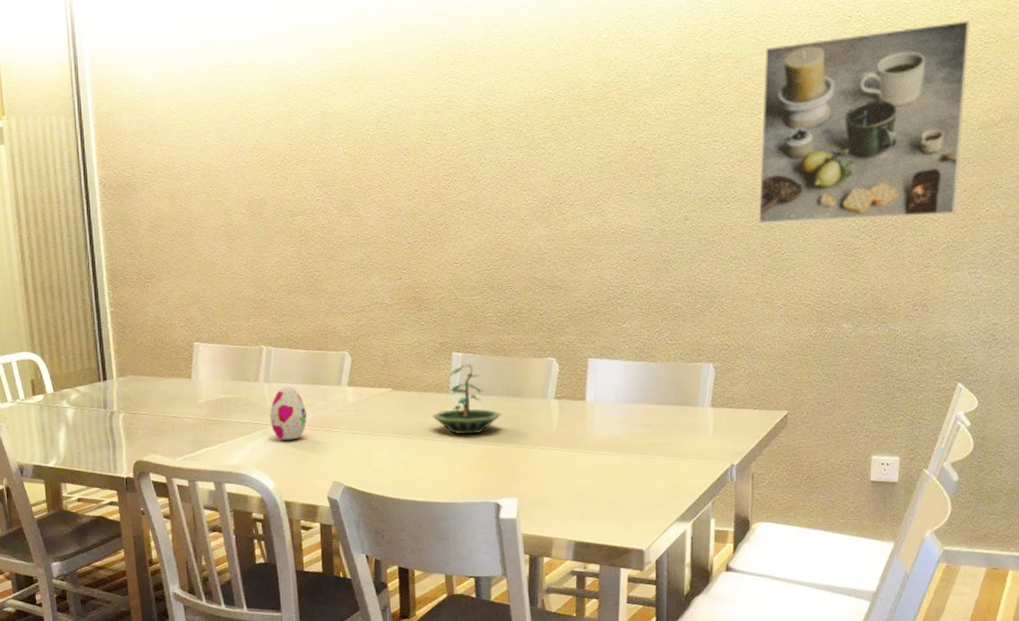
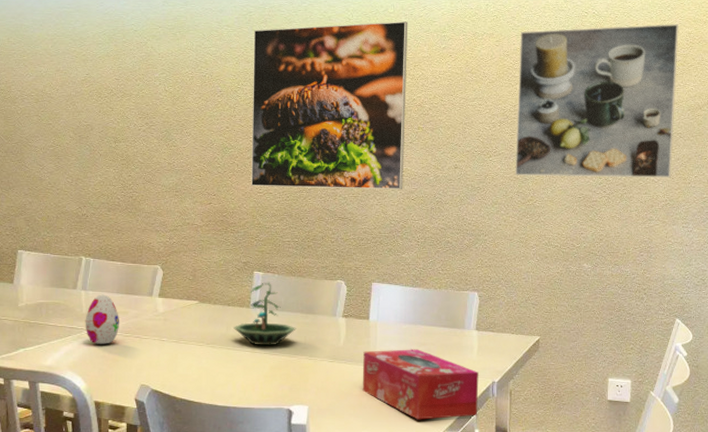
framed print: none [442,47,626,257] -> present [251,21,408,190]
tissue box: none [578,431,715,510] -> present [362,349,479,420]

